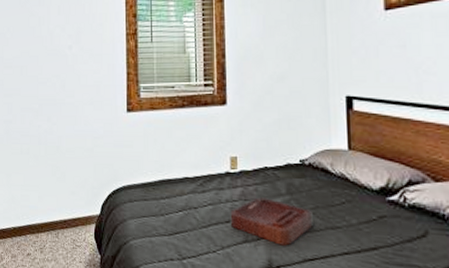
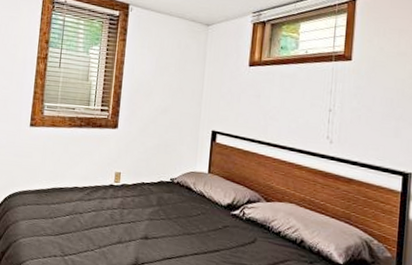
decorative tray: present [230,197,313,246] -> none [108,206,175,247]

